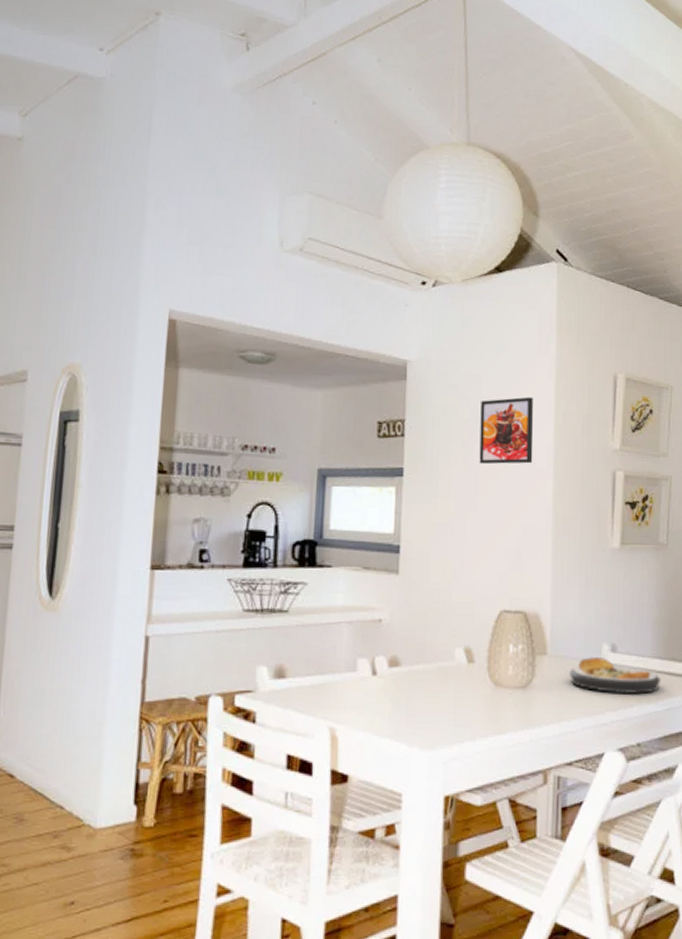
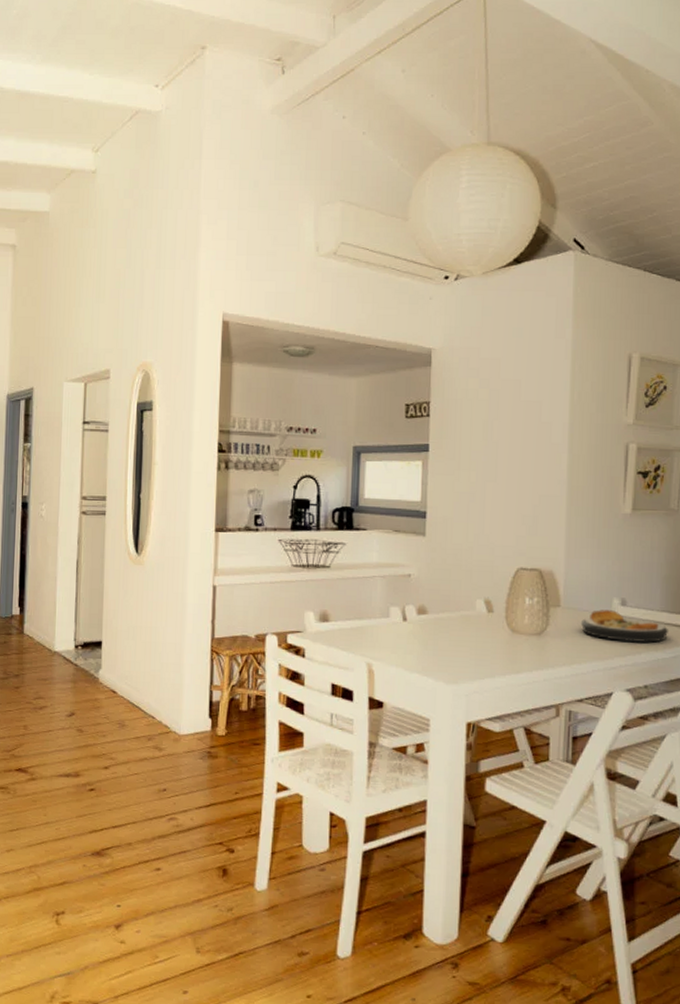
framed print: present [479,396,534,465] -> none [498,377,550,440]

